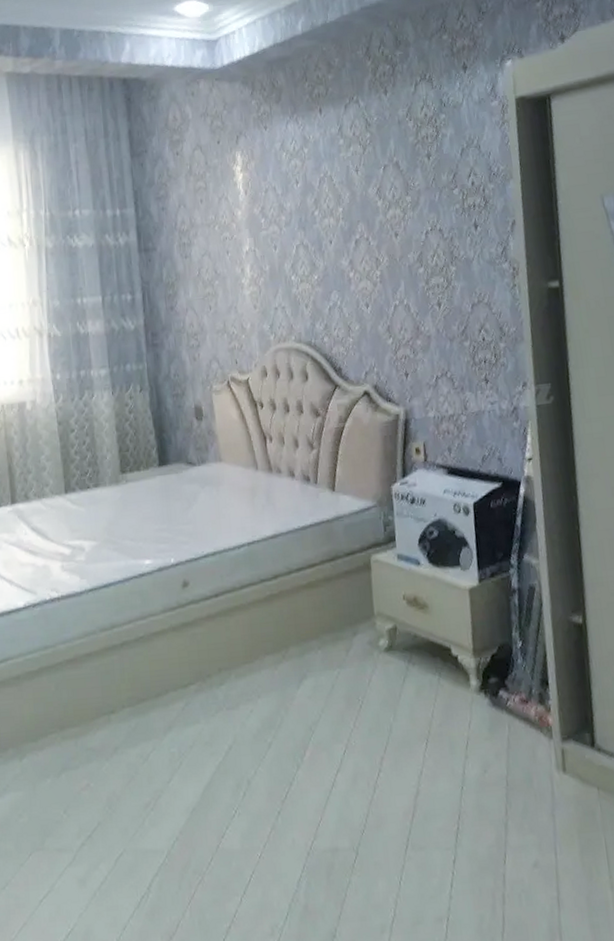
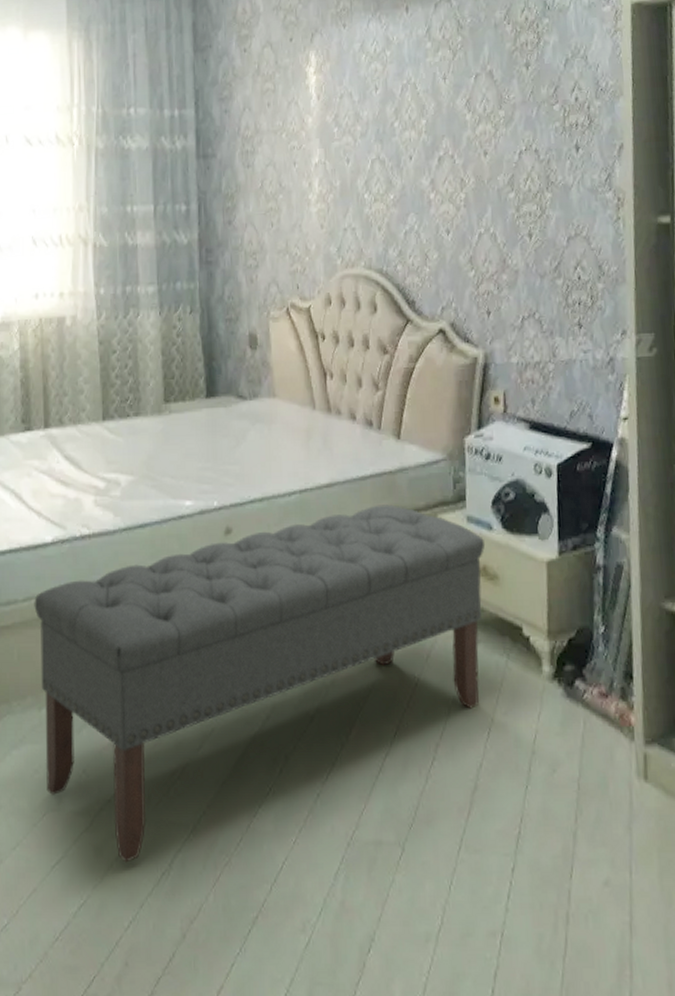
bench: none [10,549,417,891] -> present [34,504,485,863]

